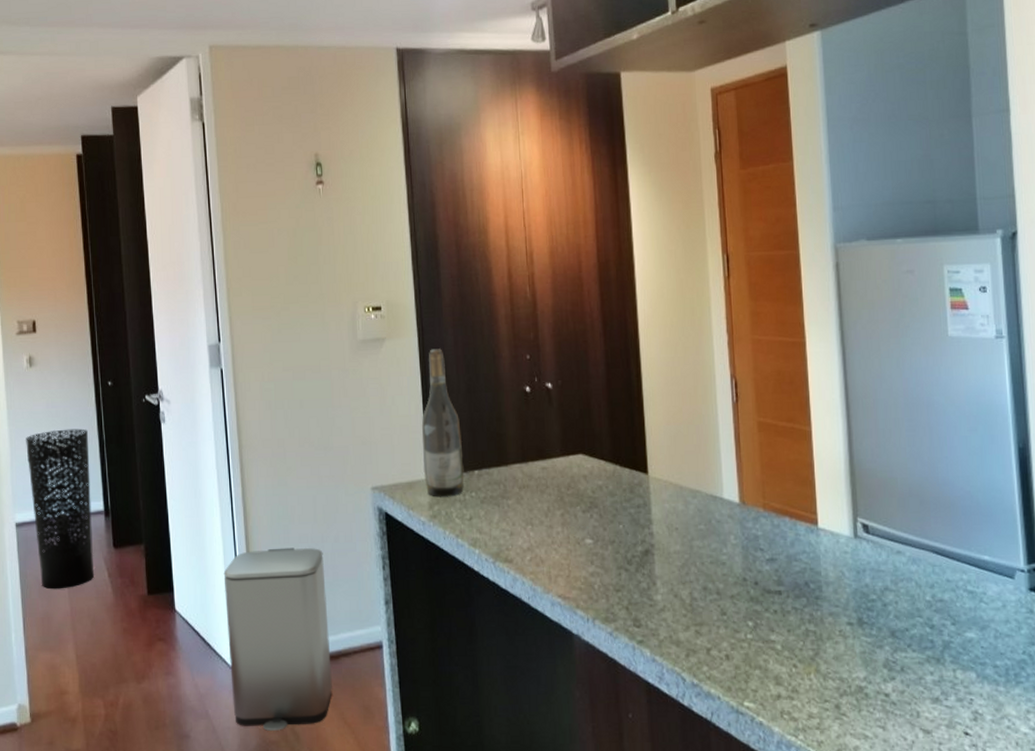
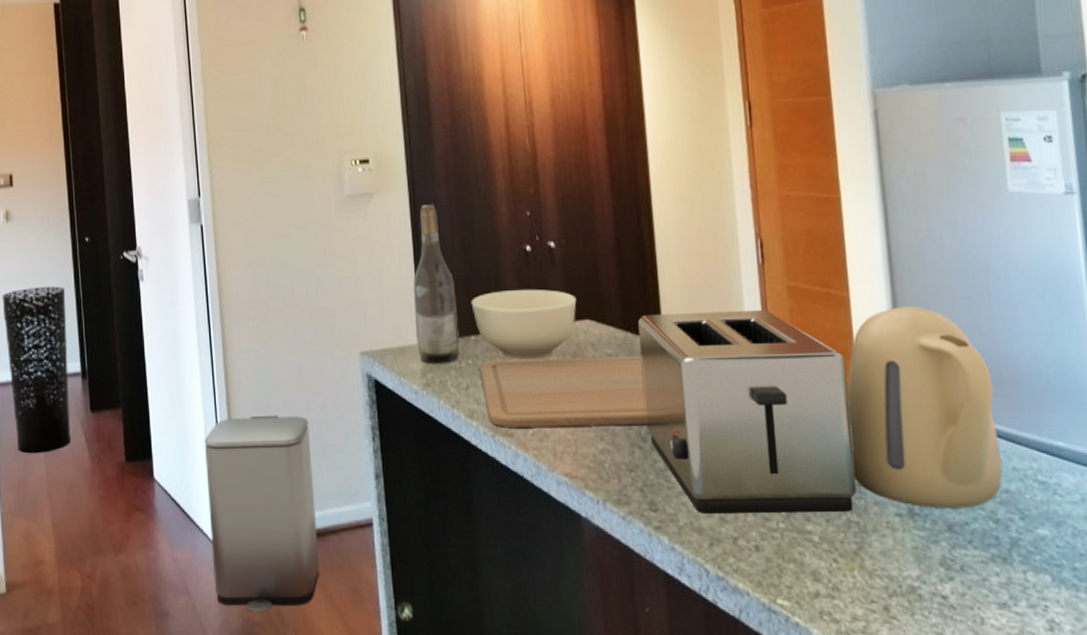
bowl: none [475,426,571,491] -> present [471,289,577,359]
chopping board: none [482,486,633,554] -> present [480,355,648,427]
toaster: none [626,443,814,628] -> present [638,309,857,514]
kettle: none [807,438,938,617] -> present [846,306,1003,508]

